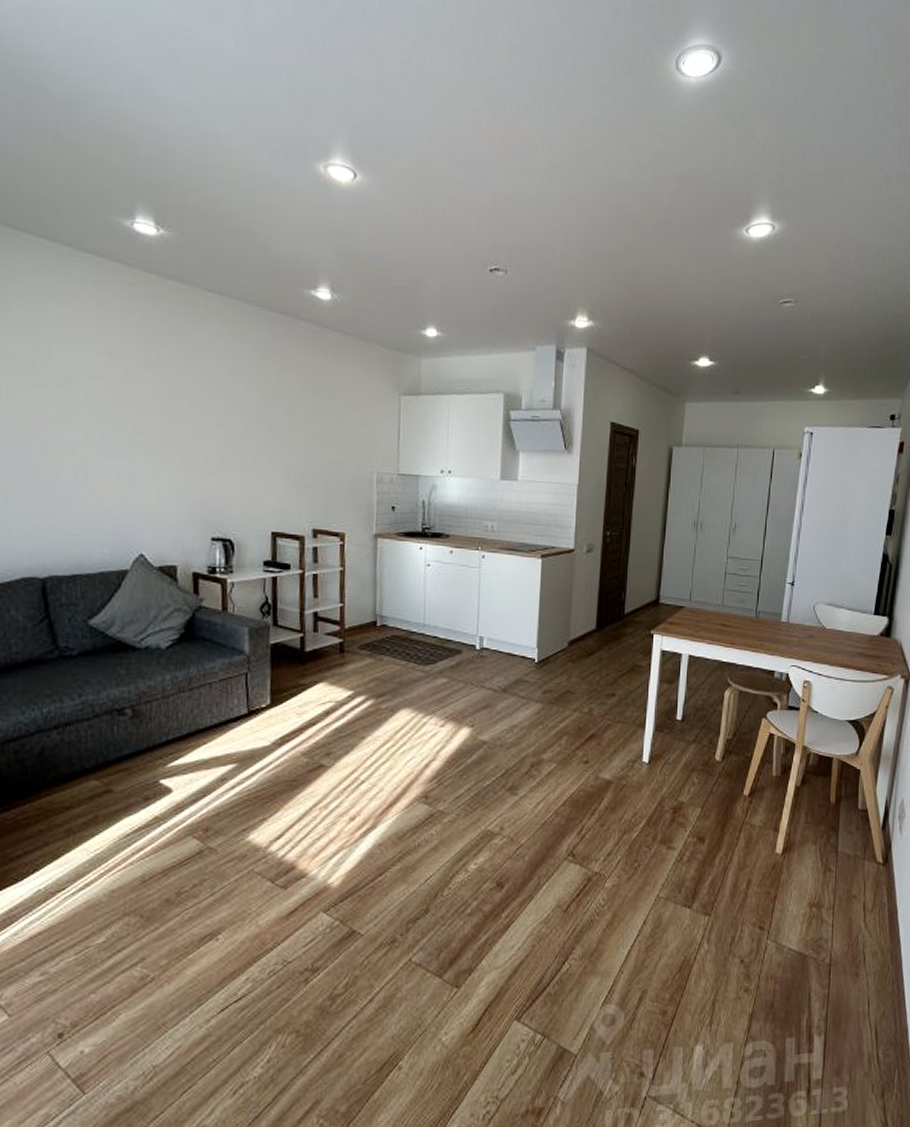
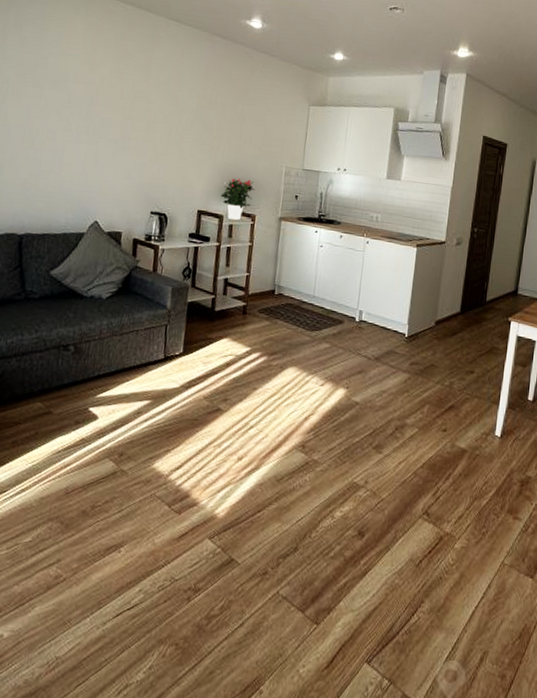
potted flower: none [298,490,342,542] -> present [220,178,256,221]

